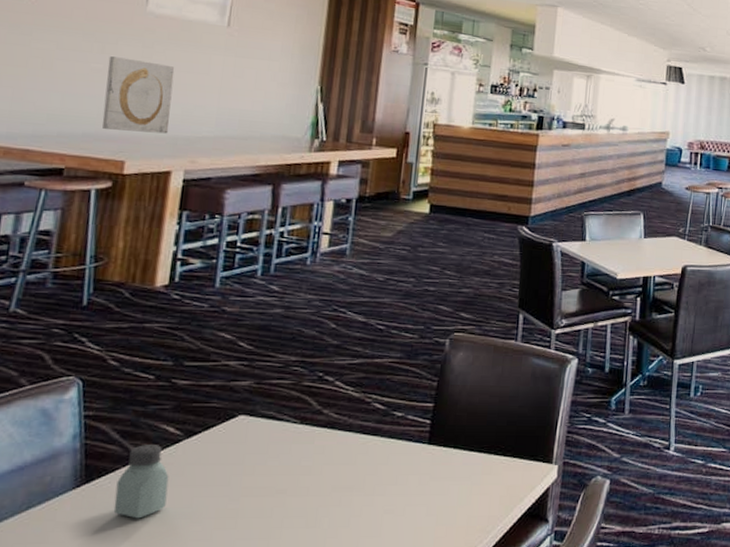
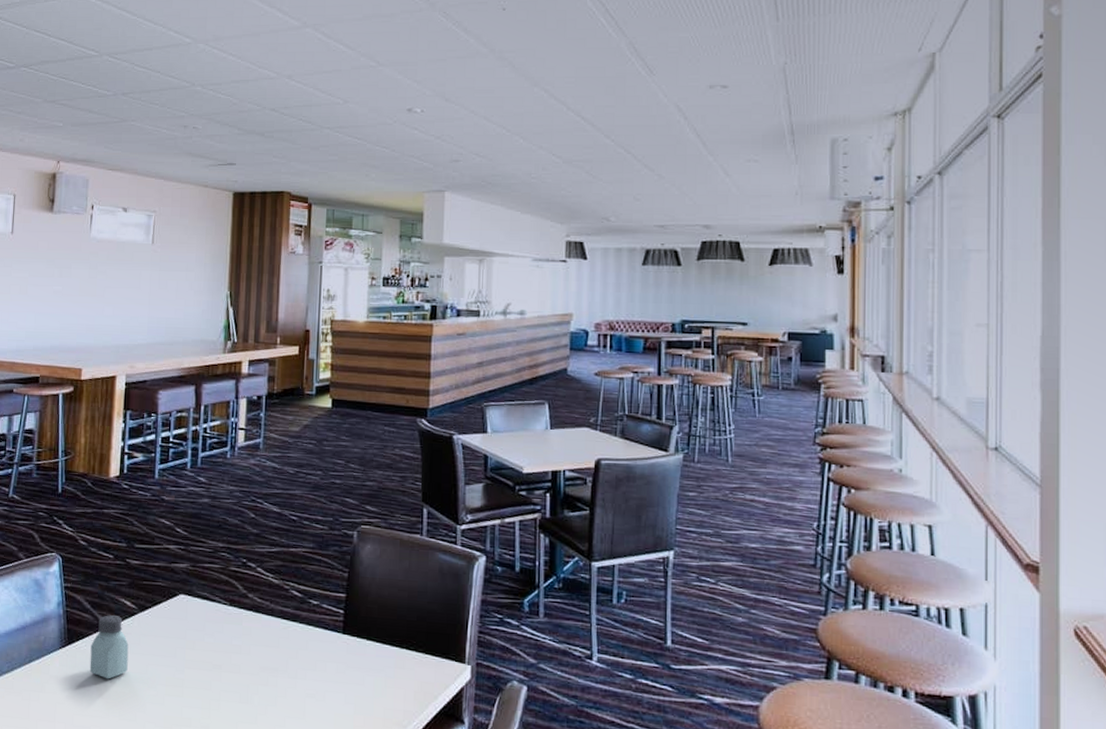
wall art: present [102,56,175,134] -> none [64,279,114,343]

